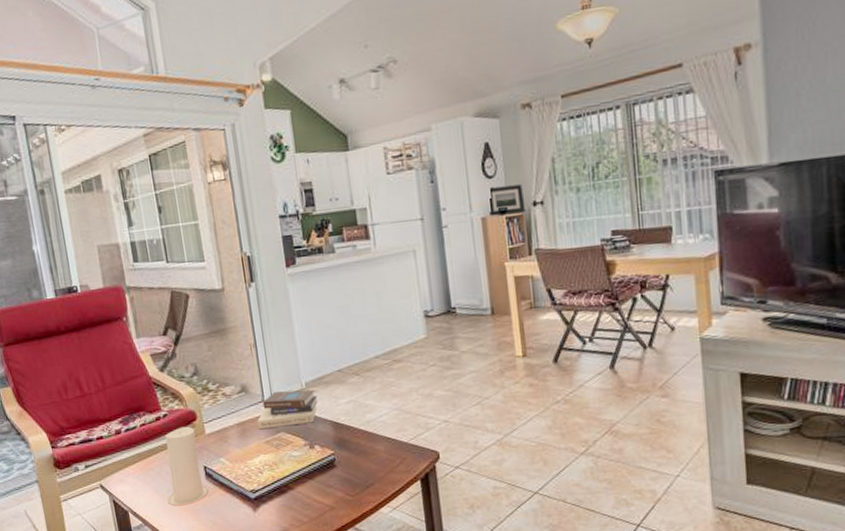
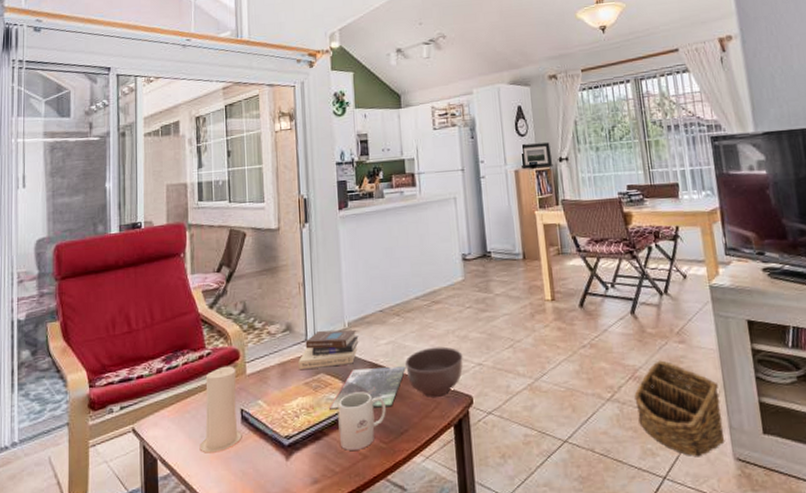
magazine: none [291,424,369,467] -> present [328,366,406,411]
mug: none [301,449,351,504] -> present [338,392,386,452]
bowl: none [368,404,428,453] -> present [405,346,463,397]
basket: none [610,414,705,506] -> present [634,360,725,457]

